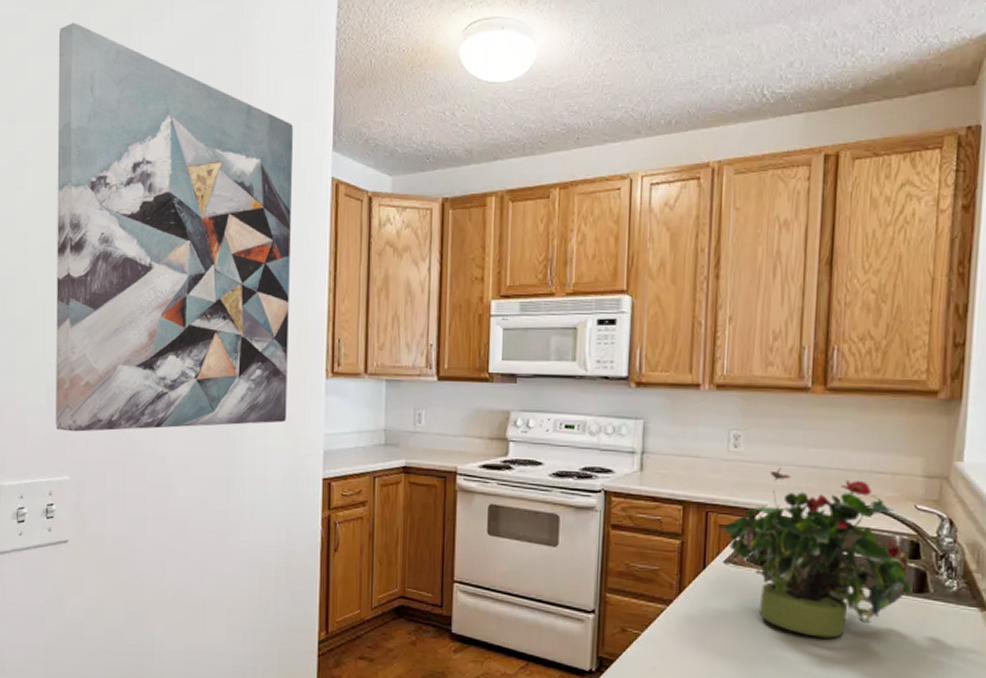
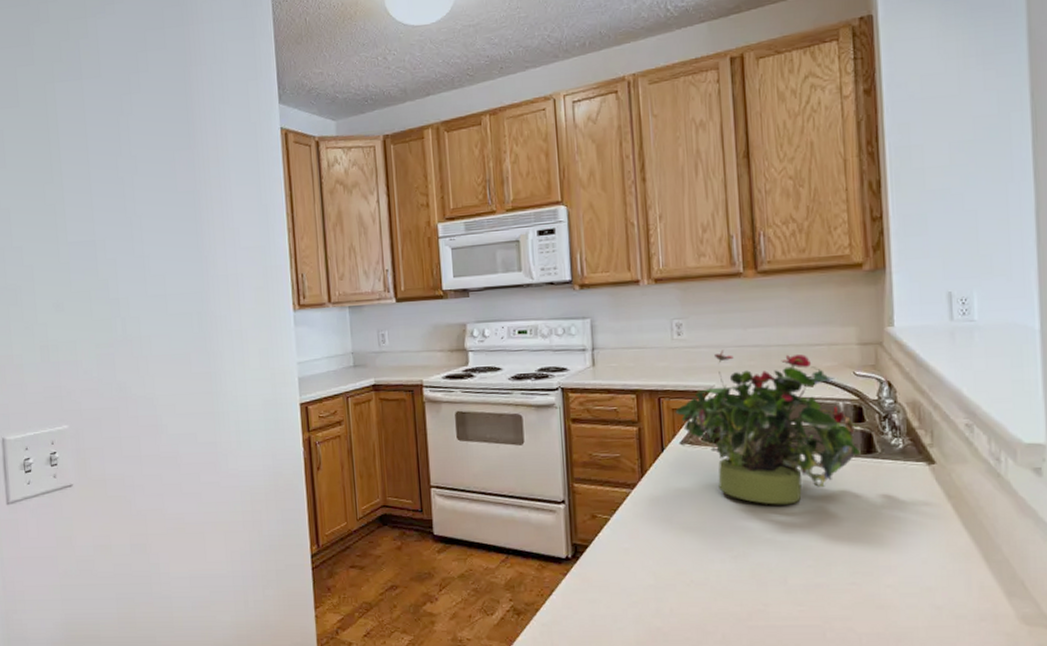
wall art: present [56,23,294,432] -> none [22,14,261,385]

